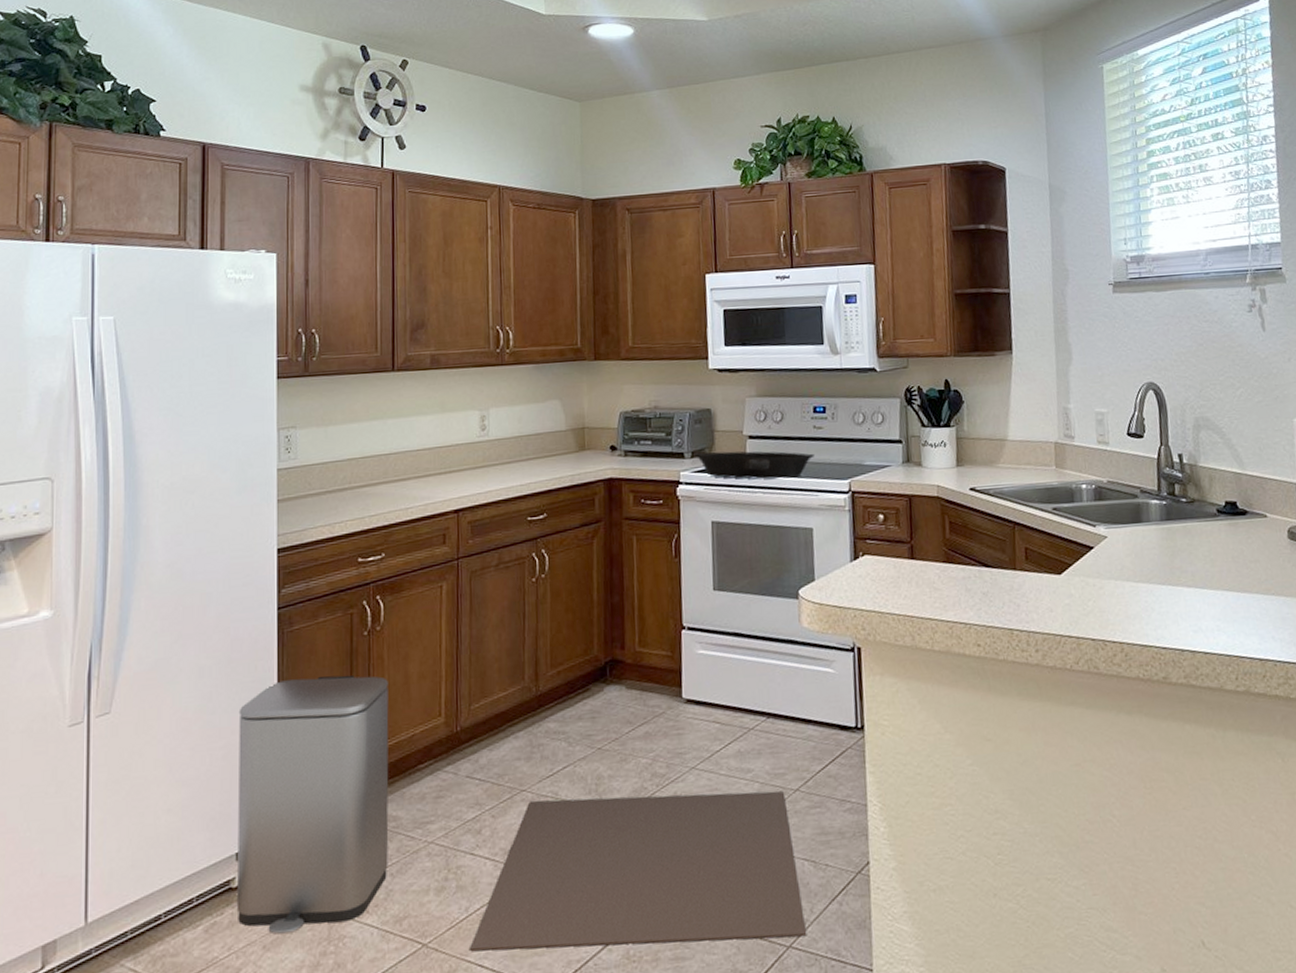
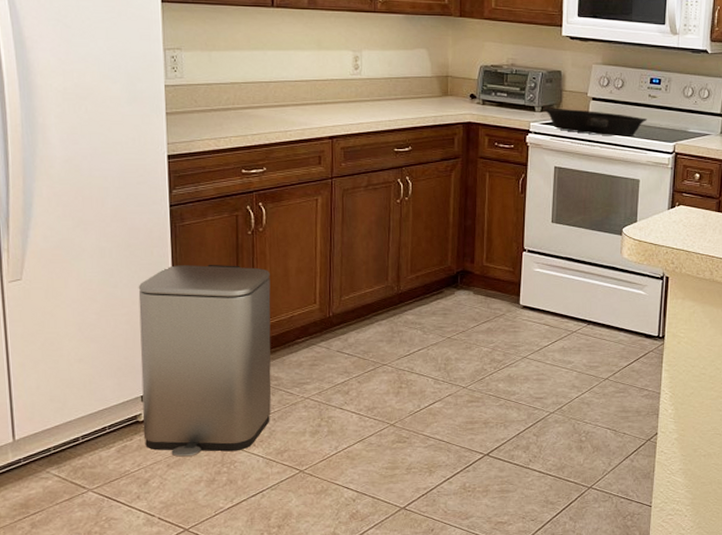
door mat: present [470,791,807,952] -> none [338,372,605,482]

